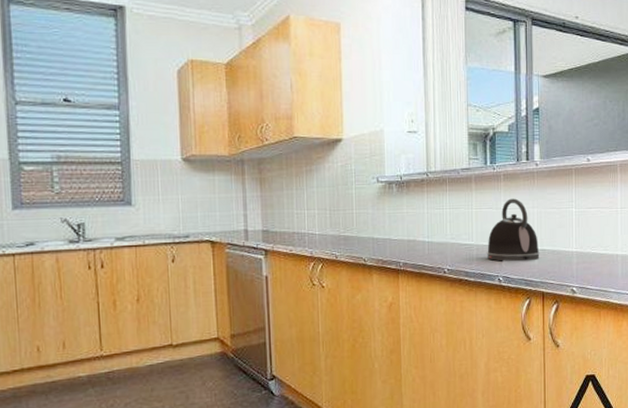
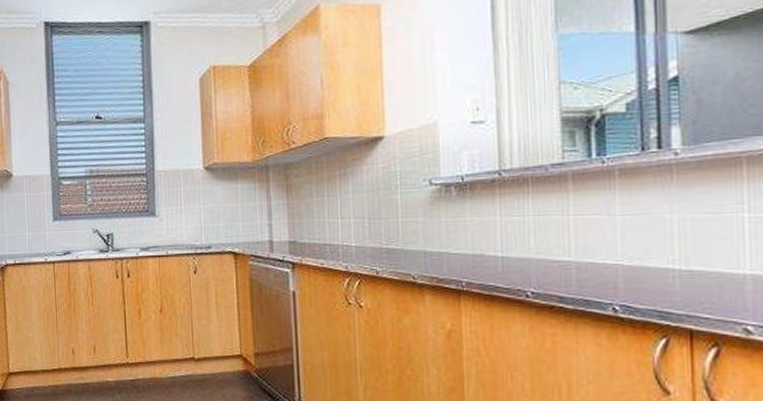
kettle: present [486,198,540,262] -> none [592,200,684,286]

